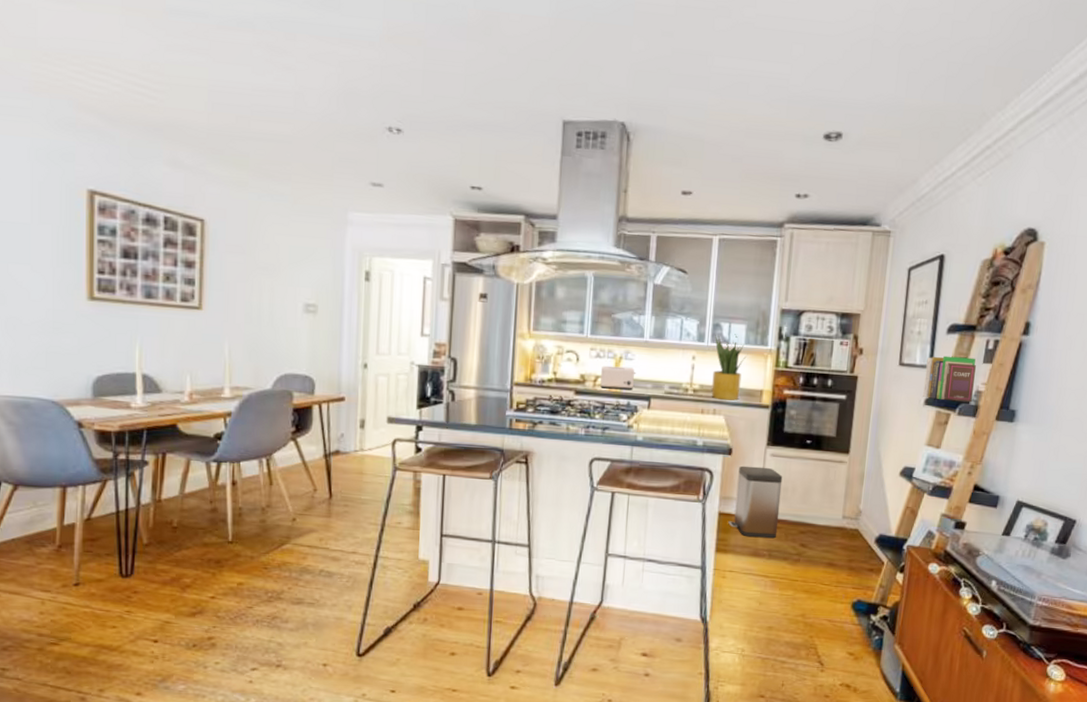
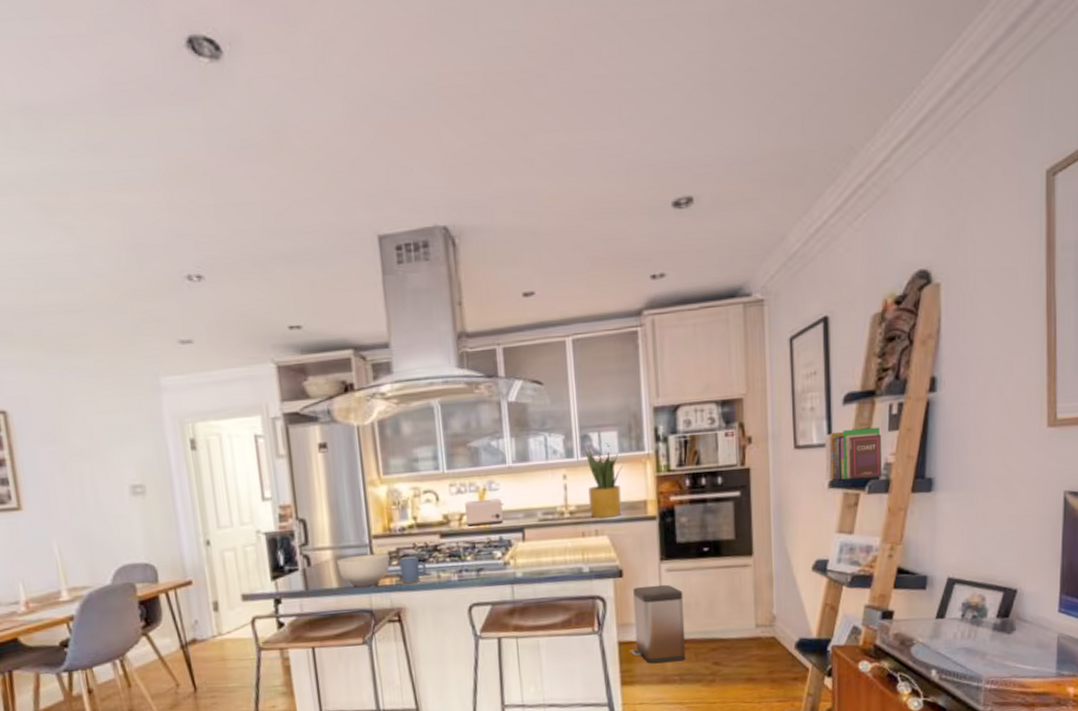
bowl: none [478,398,528,428] -> present [336,553,391,587]
mug: none [533,407,559,431] -> present [399,557,427,583]

